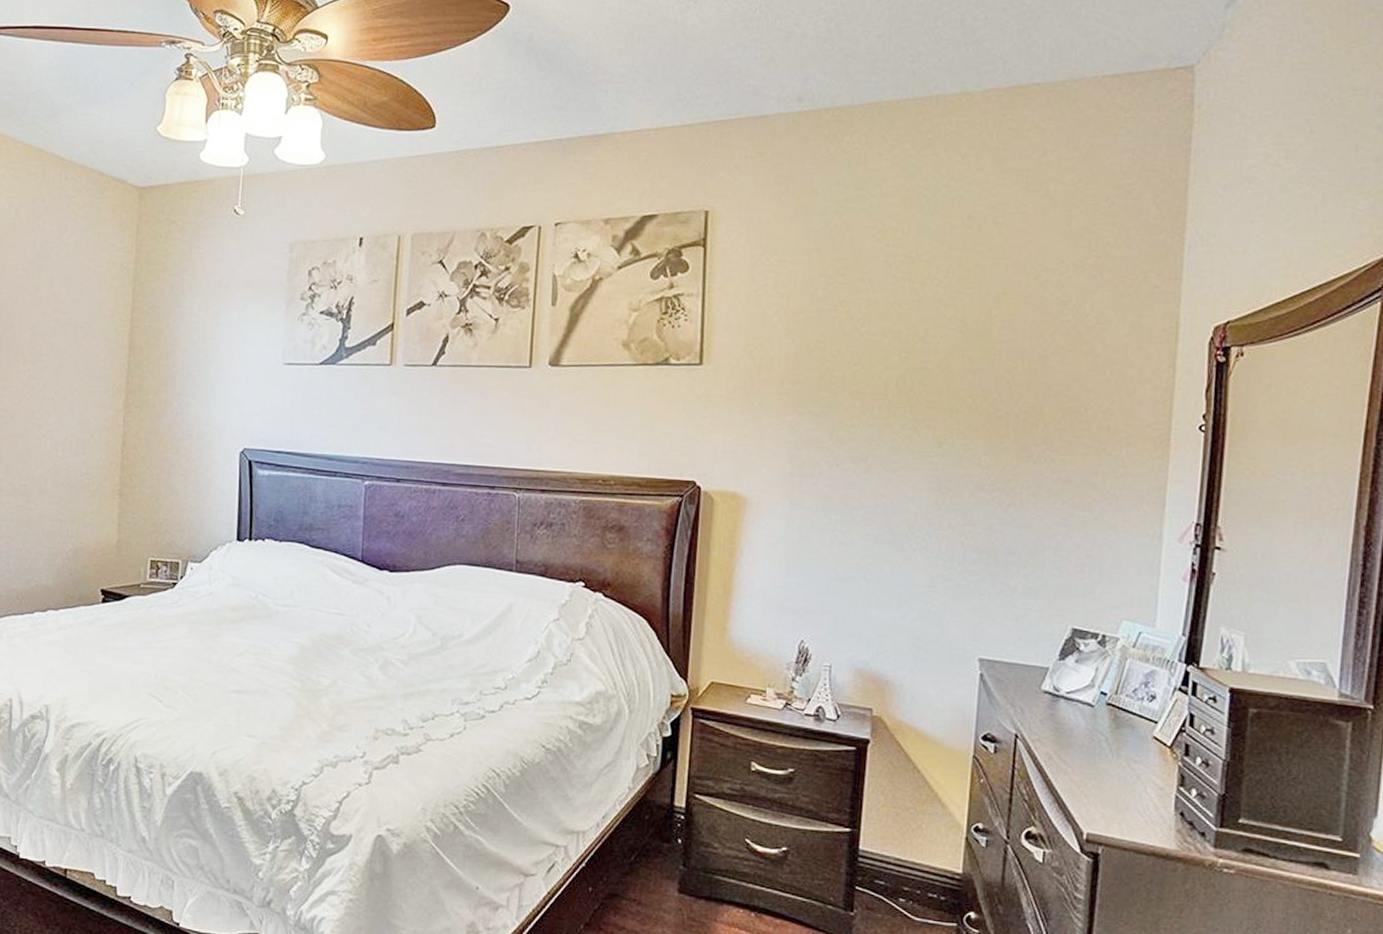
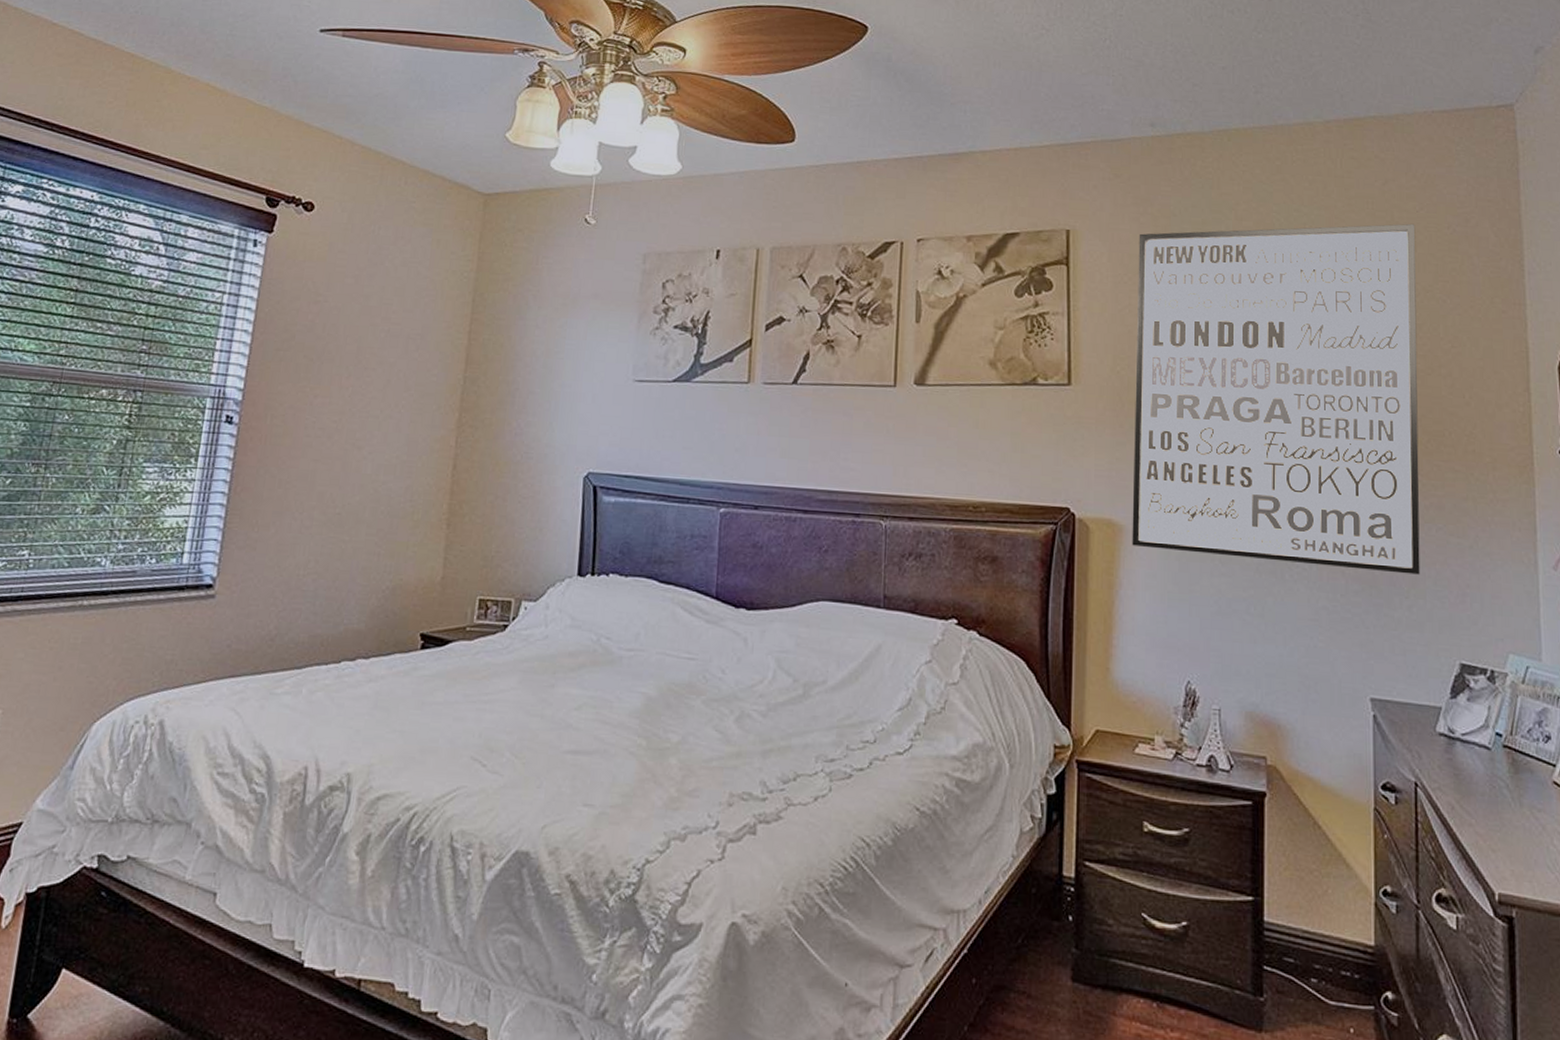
wall art: none [754,197,1072,546] -> present [1132,223,1420,575]

